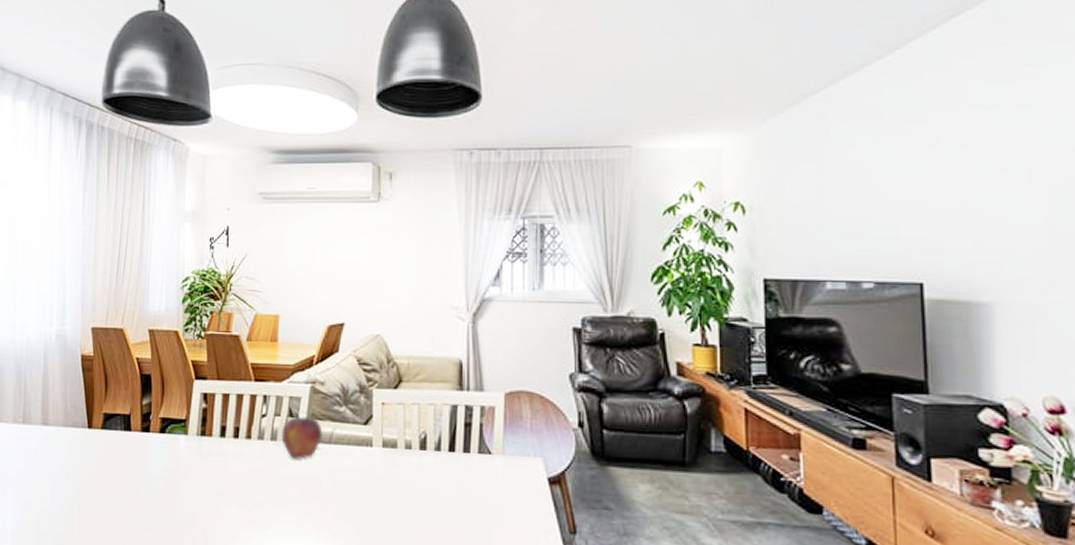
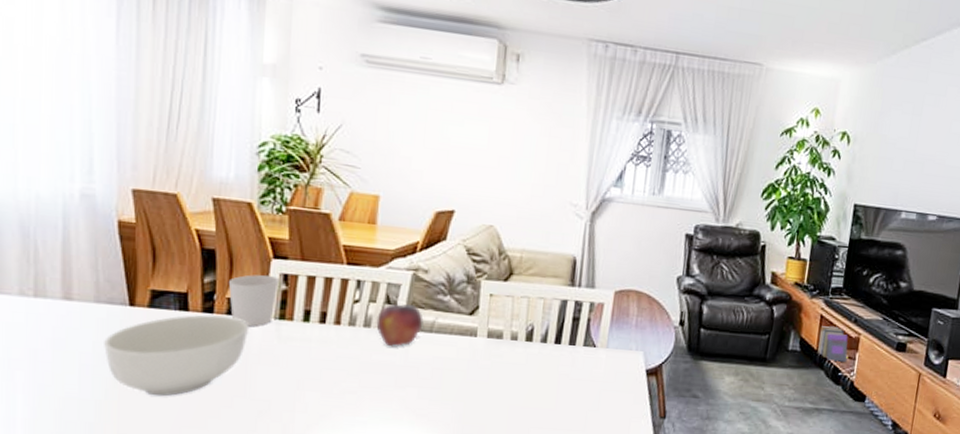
bowl: none [69,433,178,510] -> present [104,314,250,396]
dixie cup: none [160,395,200,444] -> present [228,274,279,327]
books: none [746,421,789,464] -> present [817,326,848,362]

